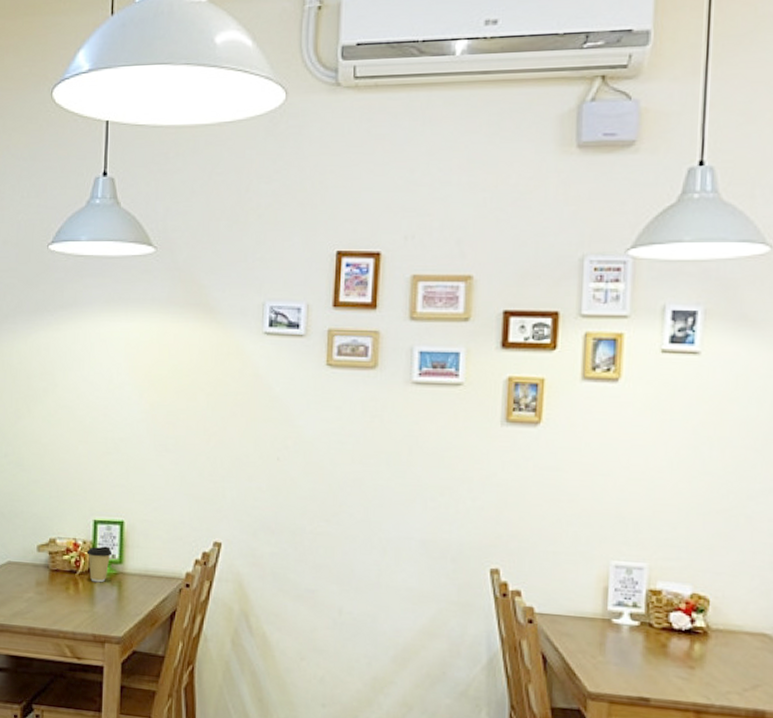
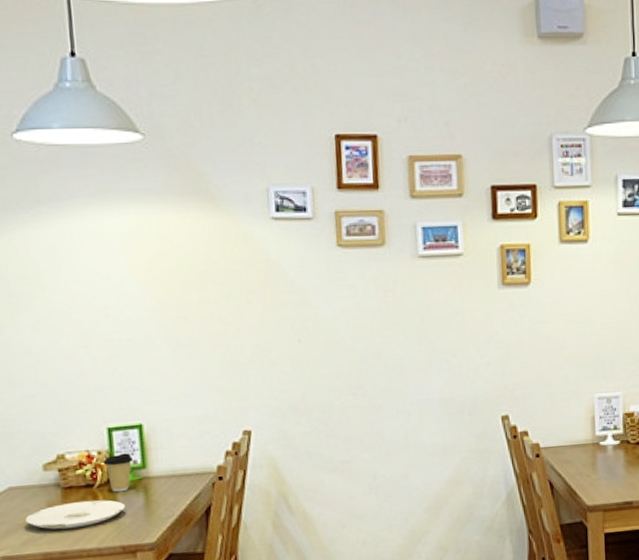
plate: none [18,584,101,610] -> present [26,500,126,530]

